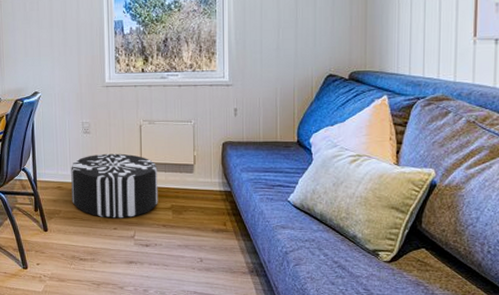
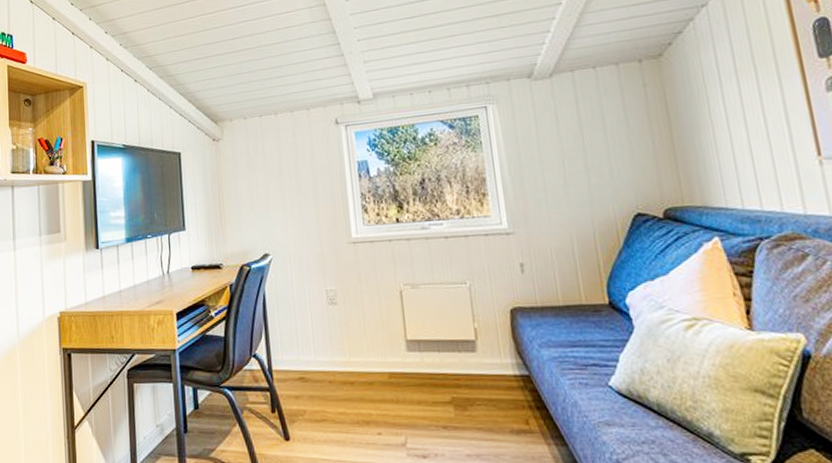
pouf: present [71,153,158,218] -> none [315,329,434,419]

